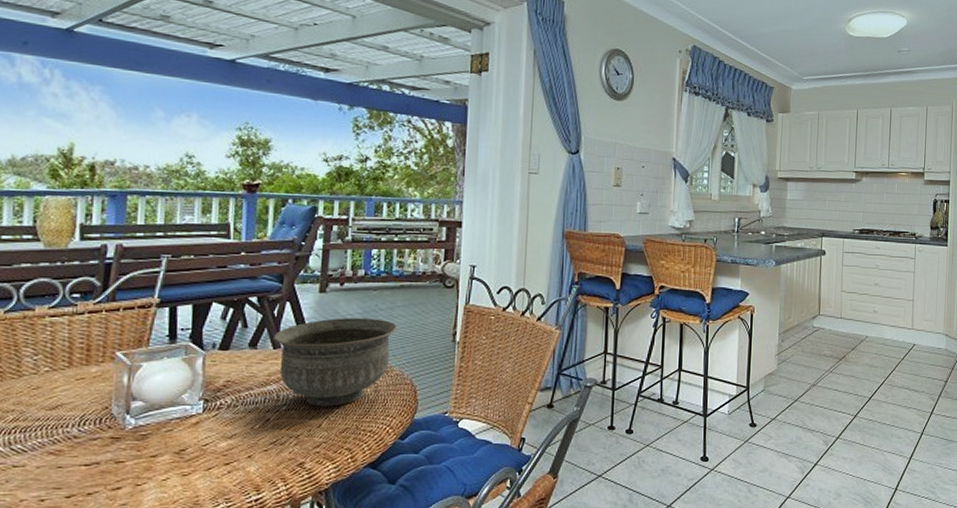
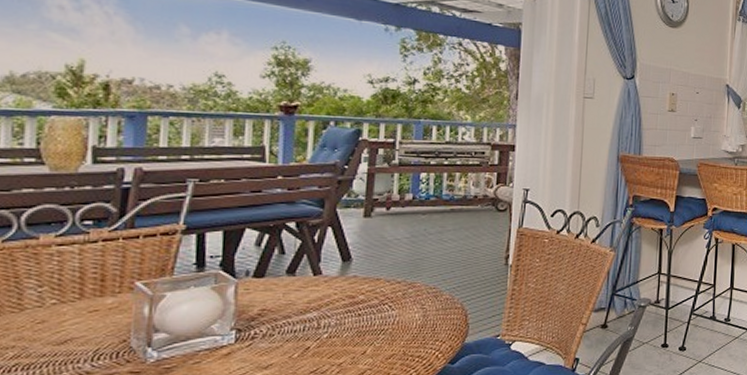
bowl: present [272,318,398,407] -> none [312,243,448,333]

